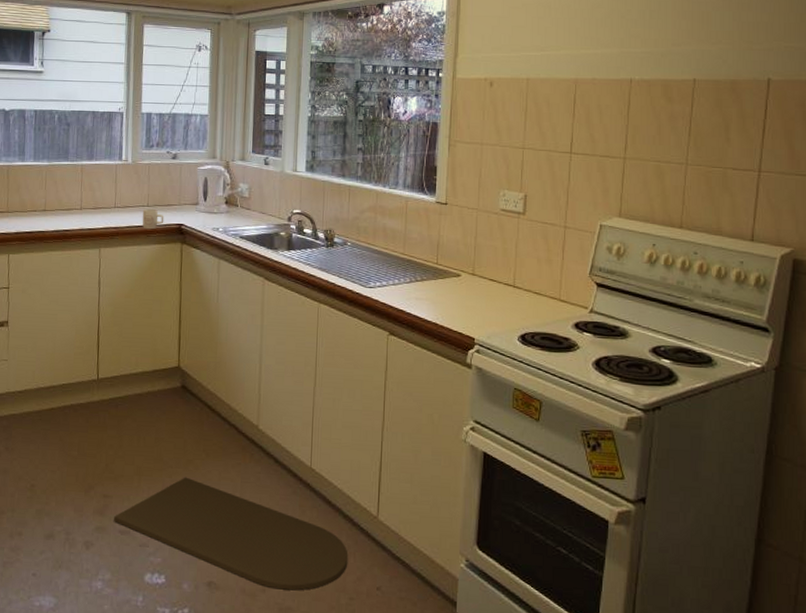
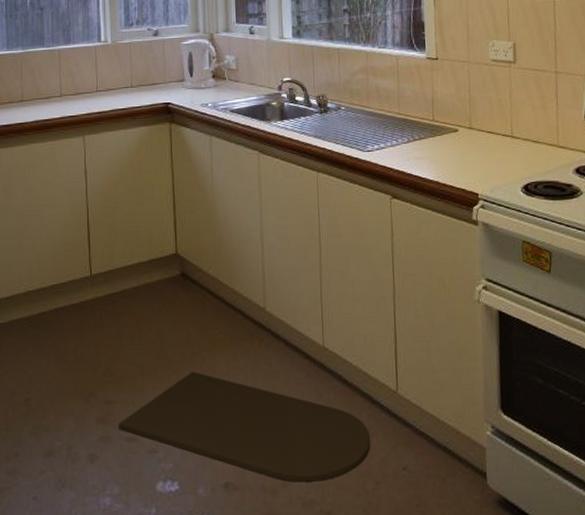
mug: present [142,208,164,230] -> none [126,89,150,112]

